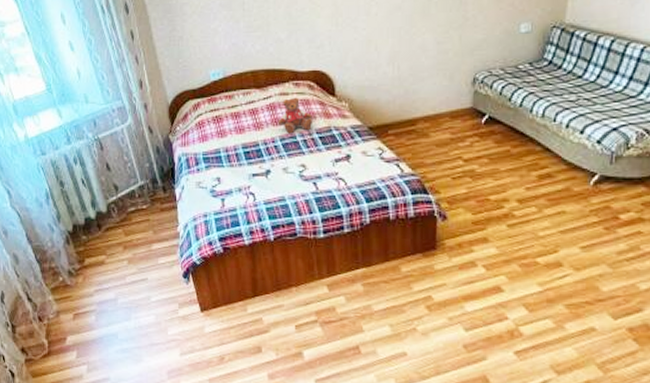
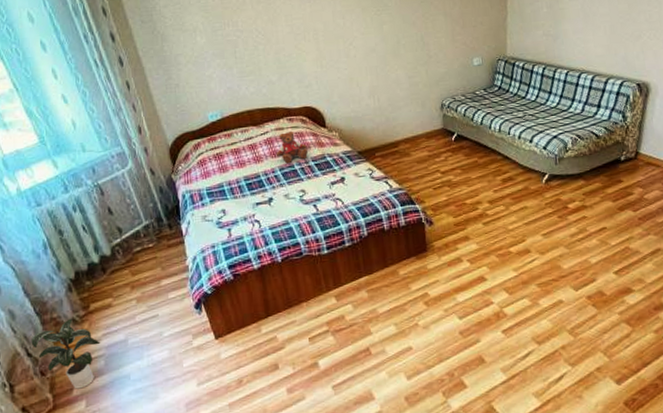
potted plant: none [31,270,93,340] -> present [31,318,101,389]

